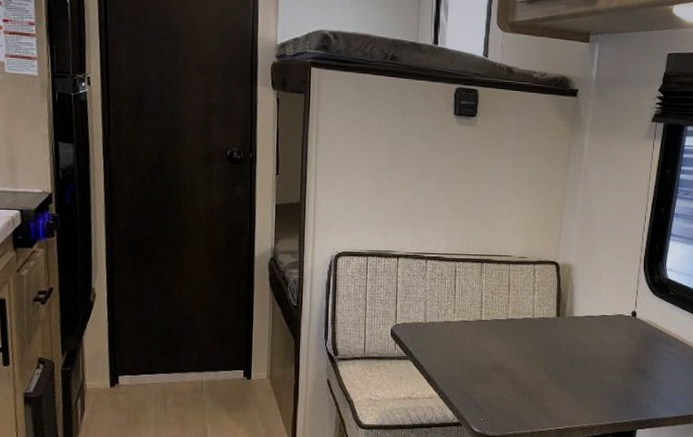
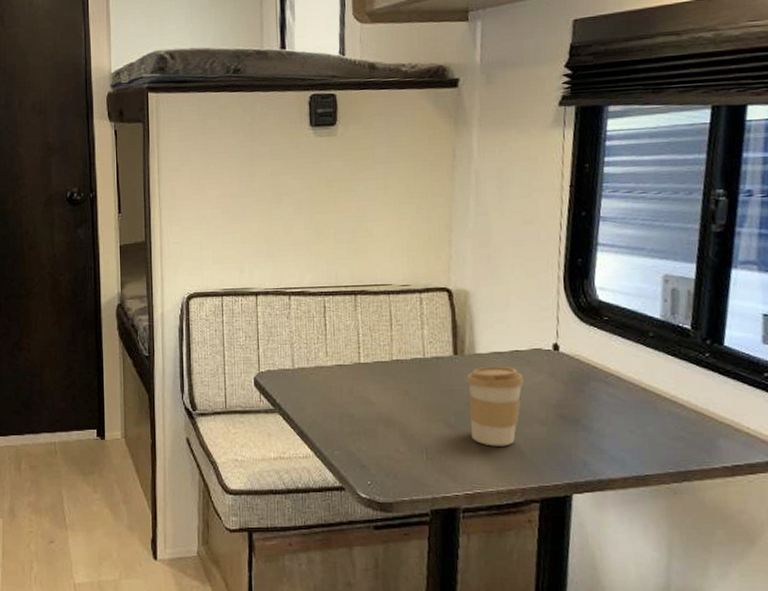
coffee cup: none [564,328,609,391] -> present [466,367,525,446]

